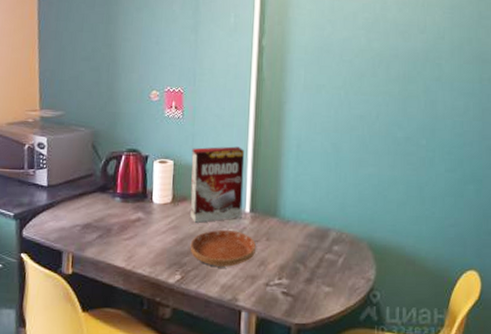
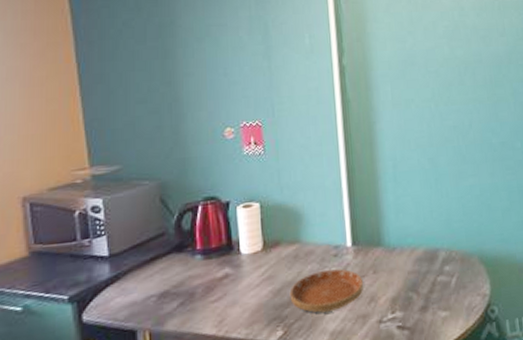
cereal box: present [190,146,245,223] -> none [279,176,344,268]

